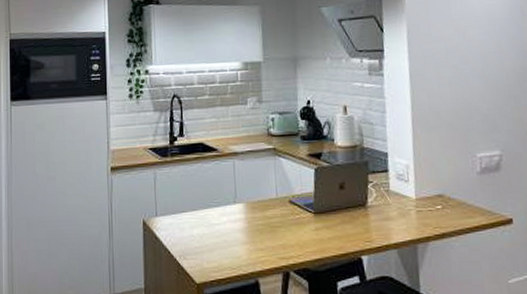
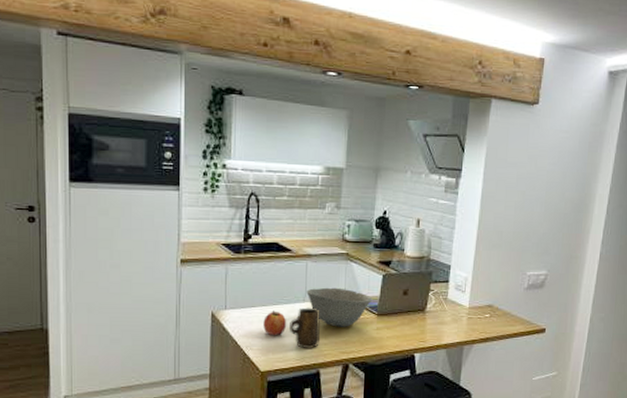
apple: none [195,215,220,243] -> present [263,310,287,336]
mug: none [222,209,255,256] -> present [290,307,321,349]
bowl: none [236,185,307,230] -> present [306,287,373,327]

